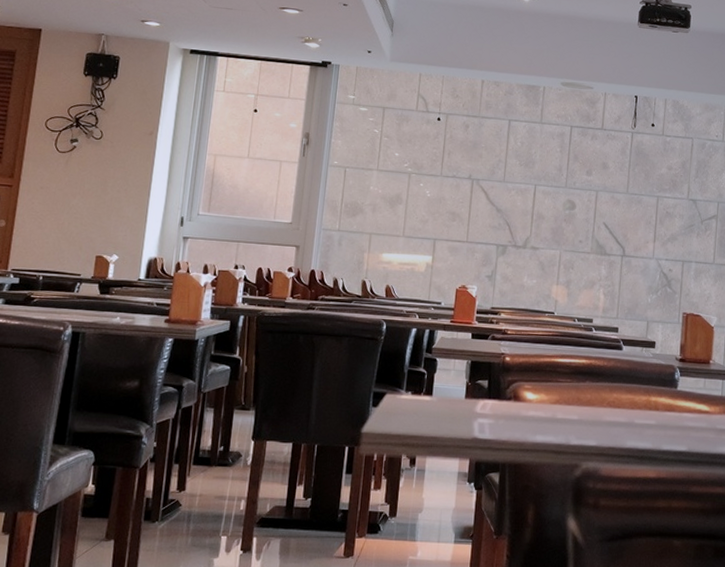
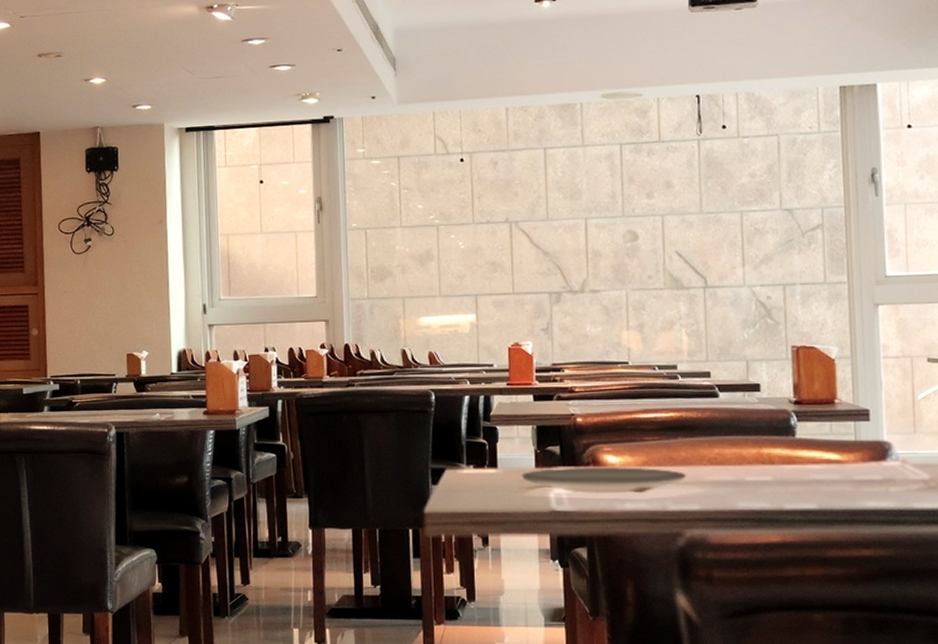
plate: none [452,399,589,427] -> present [521,466,687,494]

